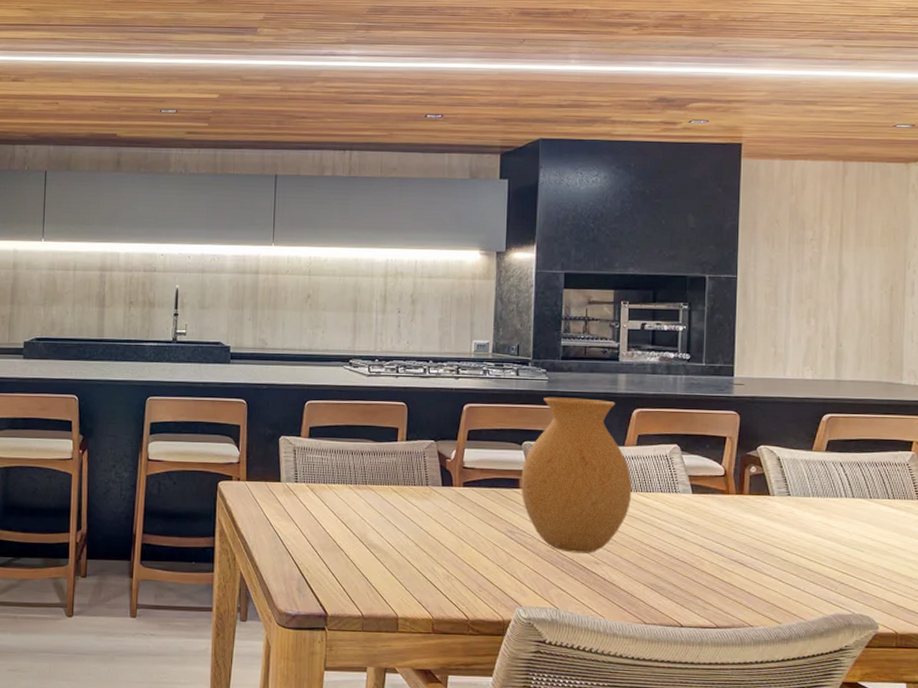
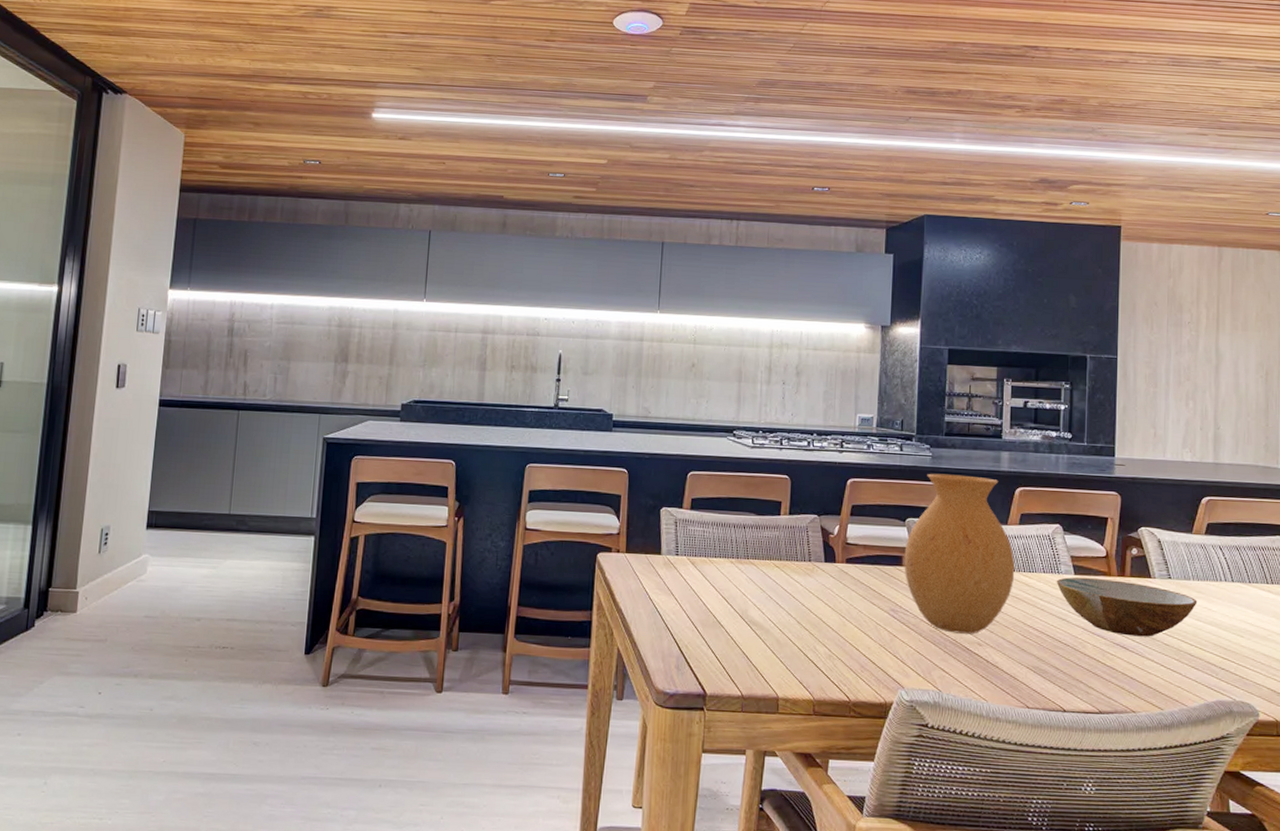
bowl: none [673,496,817,553] -> present [1056,577,1198,637]

